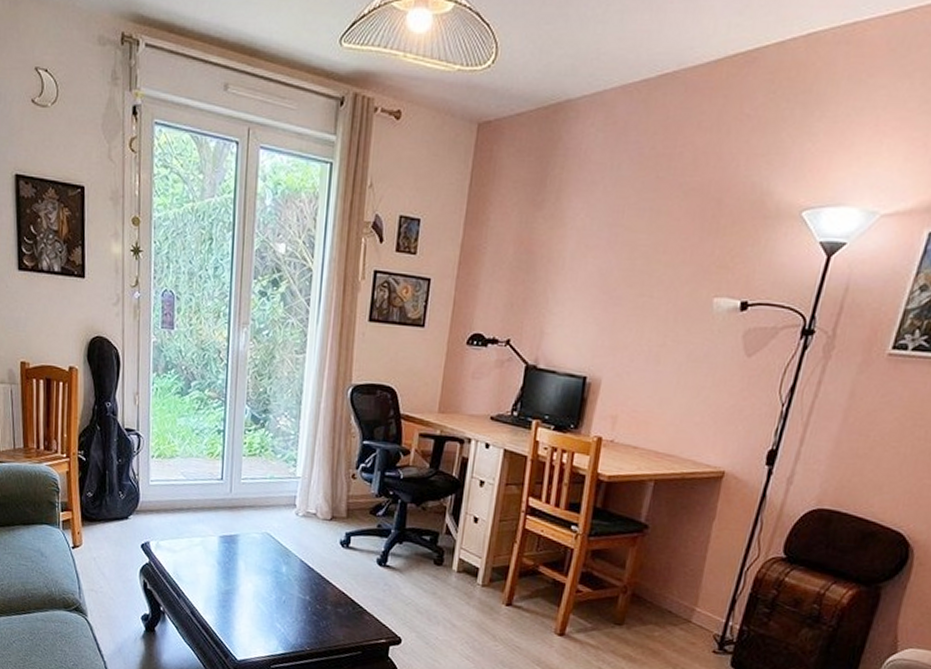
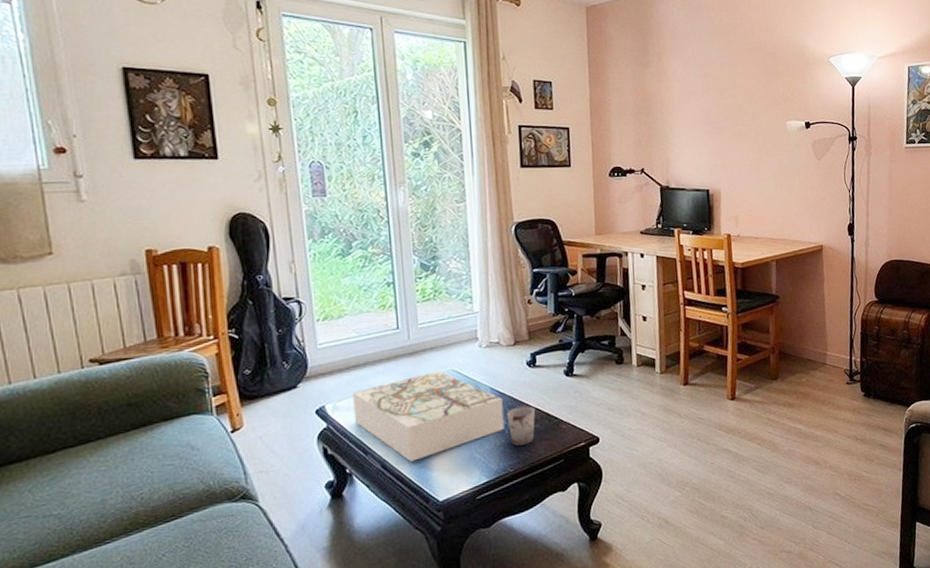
board game: none [173,530,310,615] -> present [352,370,505,462]
cup: none [311,586,341,627] -> present [506,406,535,446]

